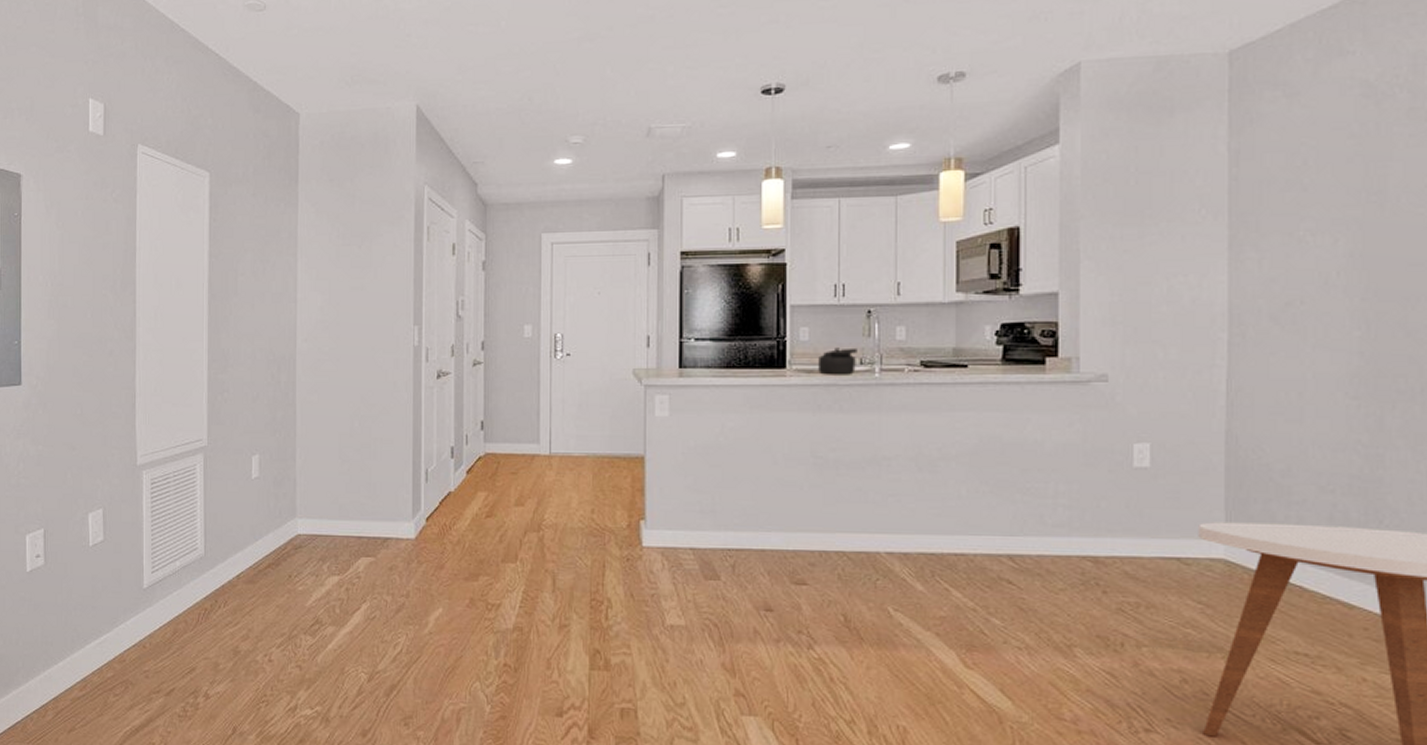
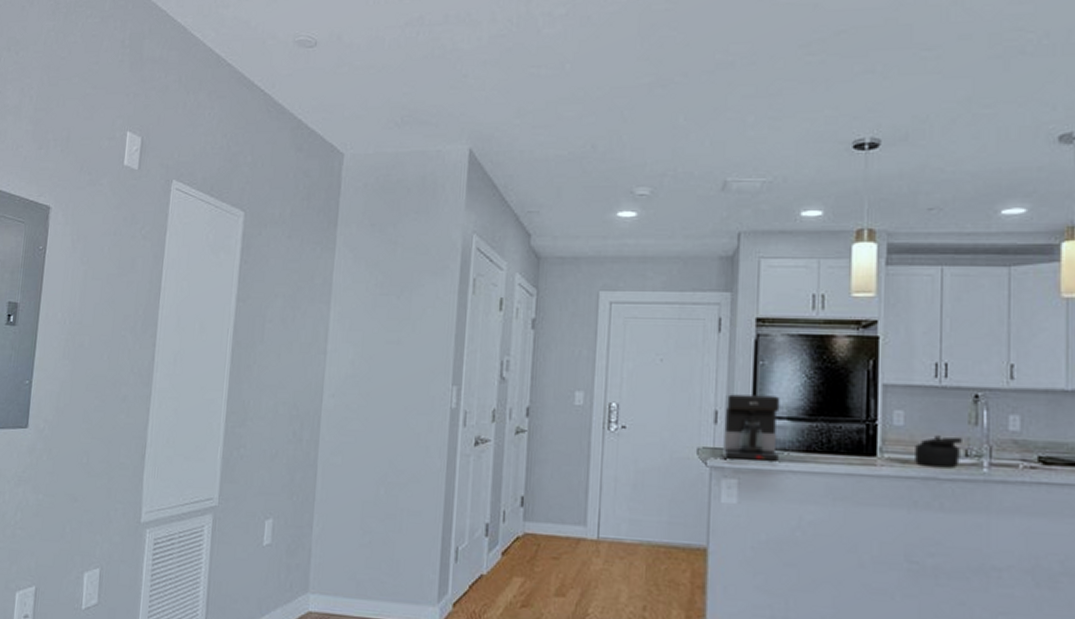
coffee maker: none [654,320,703,379] -> present [721,394,780,463]

